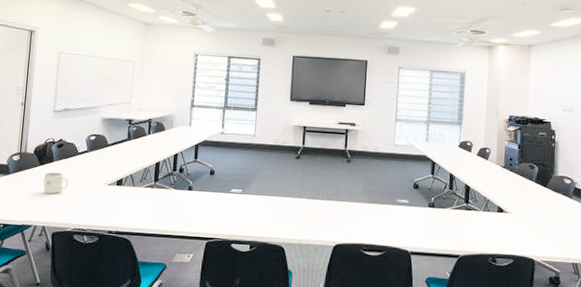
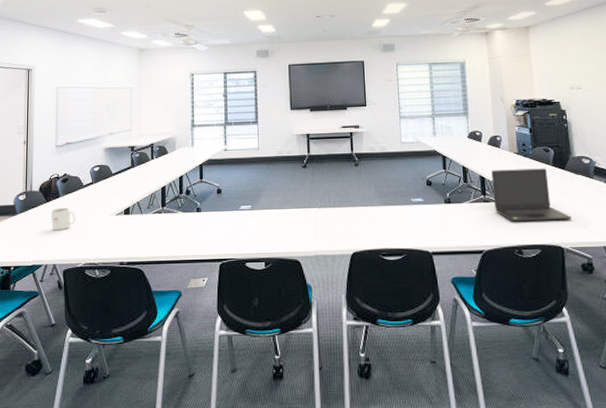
laptop: none [475,180,546,235] -> present [491,168,572,222]

